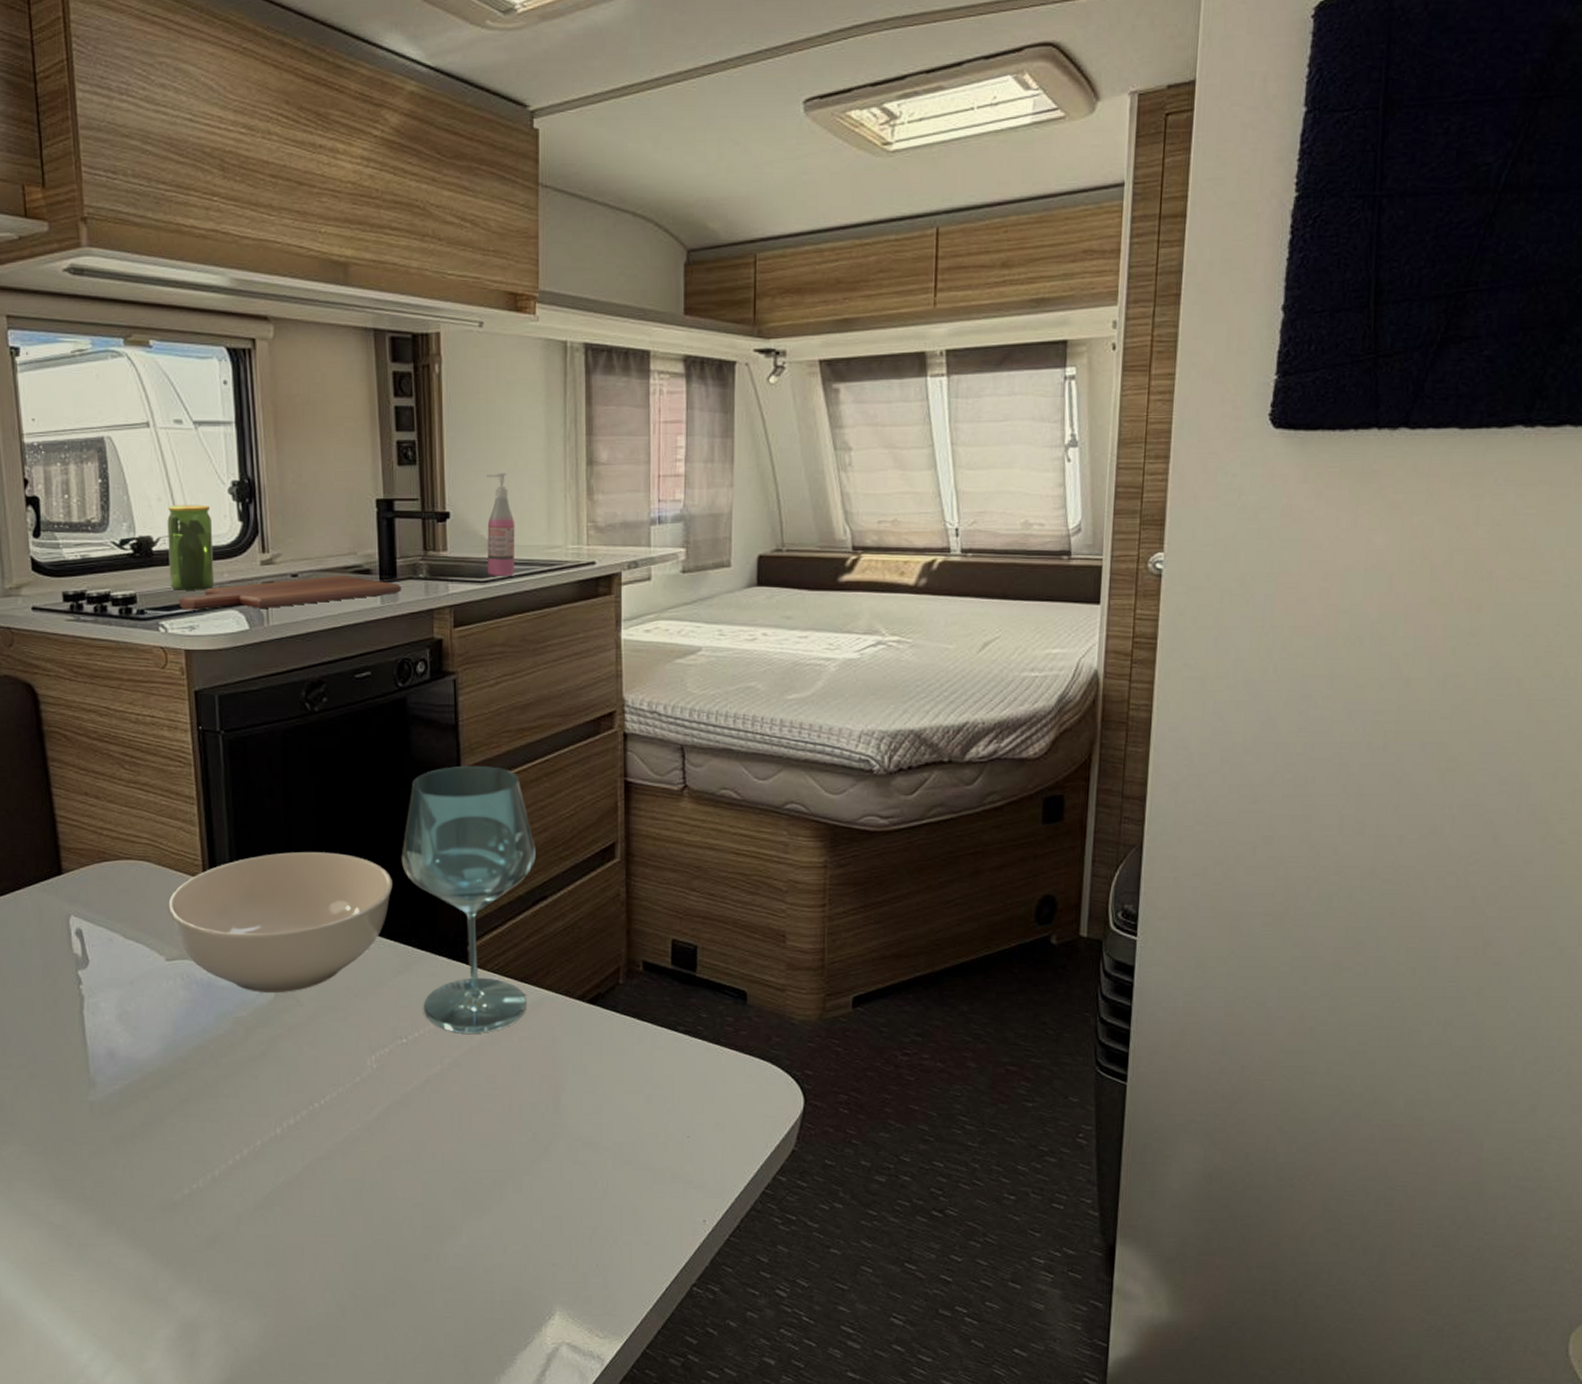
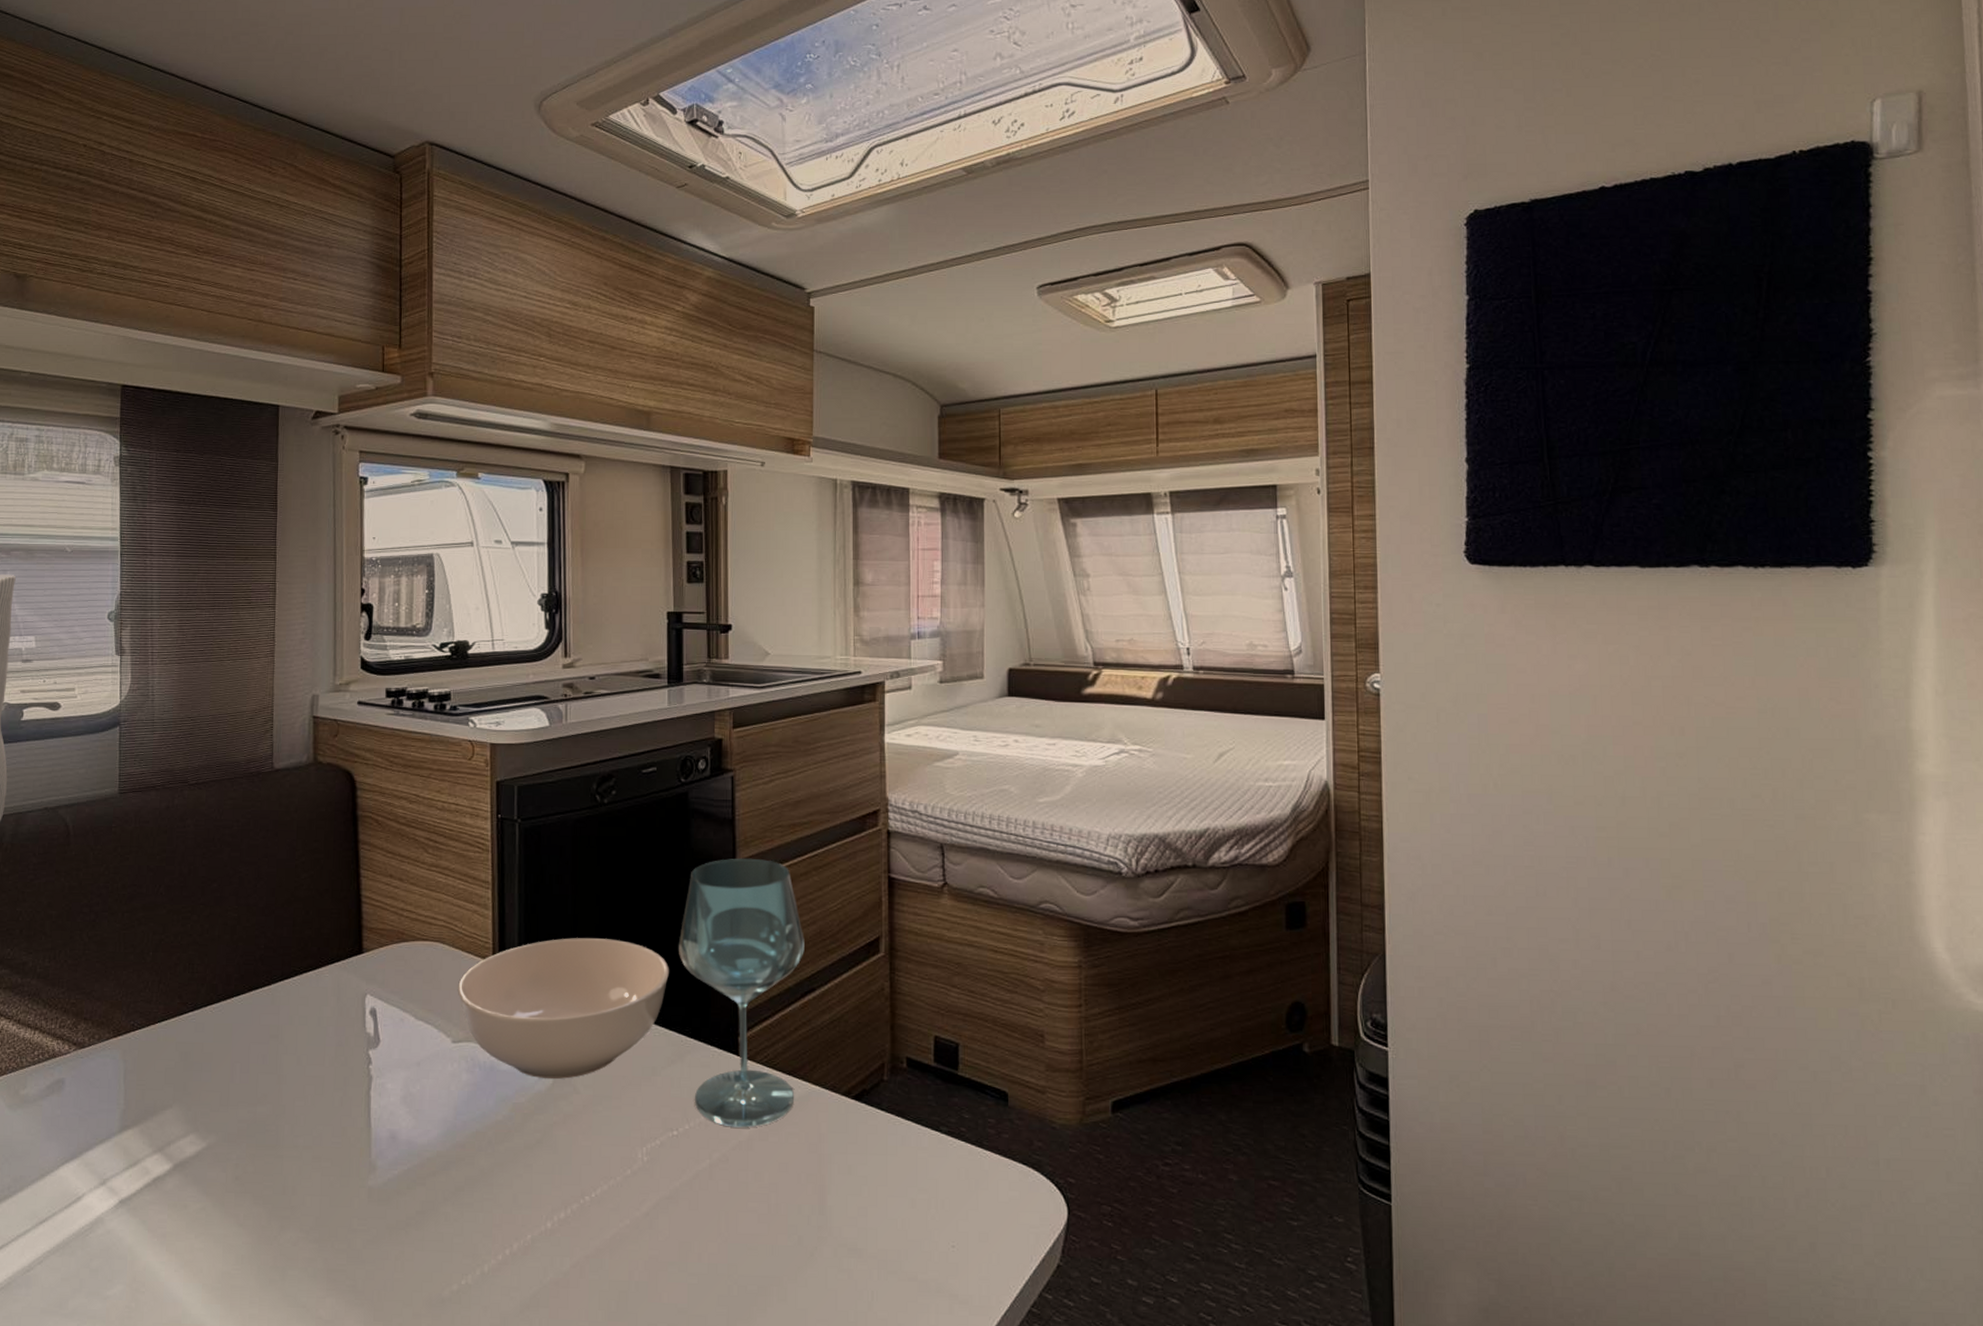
jar: present [167,504,215,590] -> none [481,613,522,690]
cutting board: present [178,576,402,610] -> none [488,679,688,707]
soap dispenser: present [487,473,515,577] -> none [764,591,790,684]

